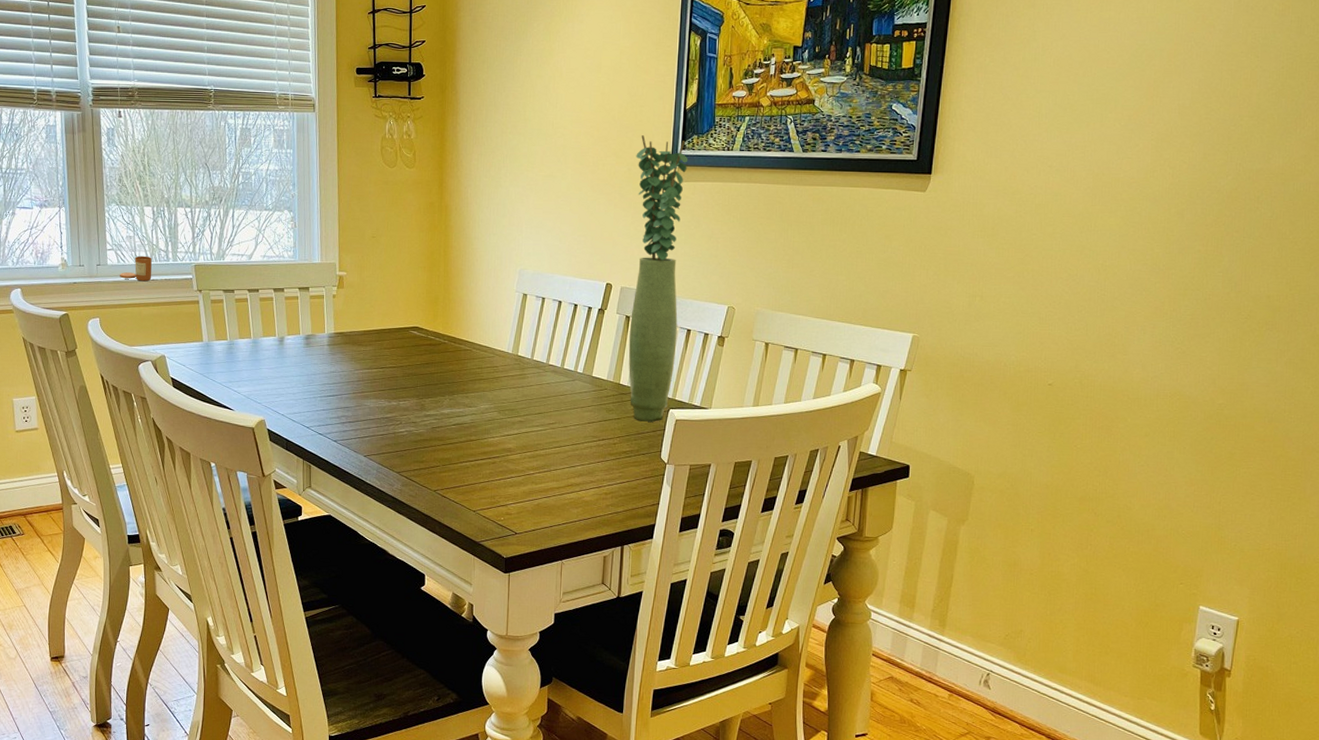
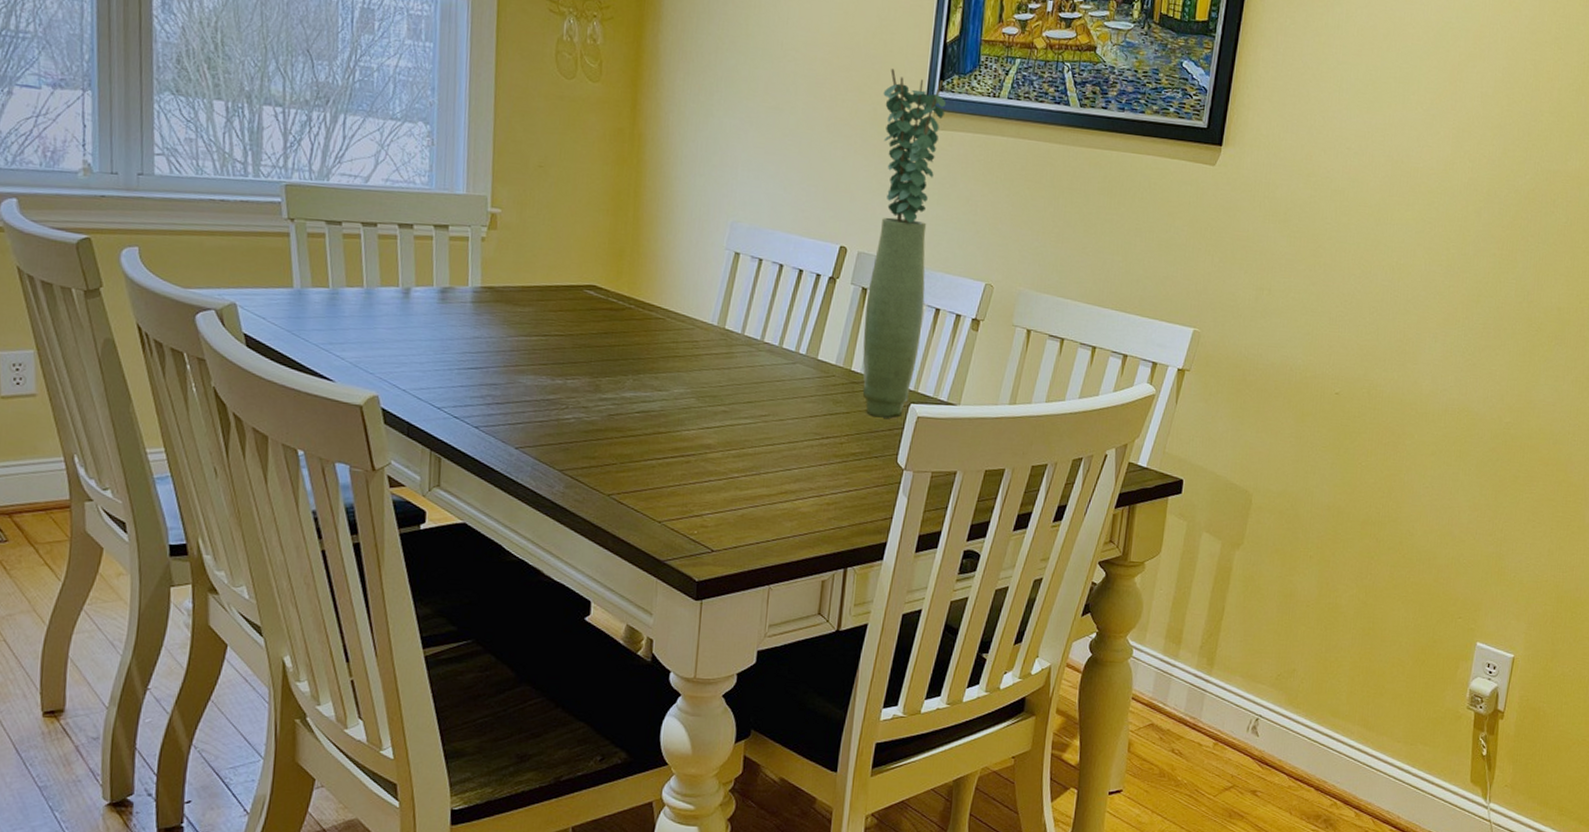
candle: present [120,255,152,282] -> none [172,166,222,202]

